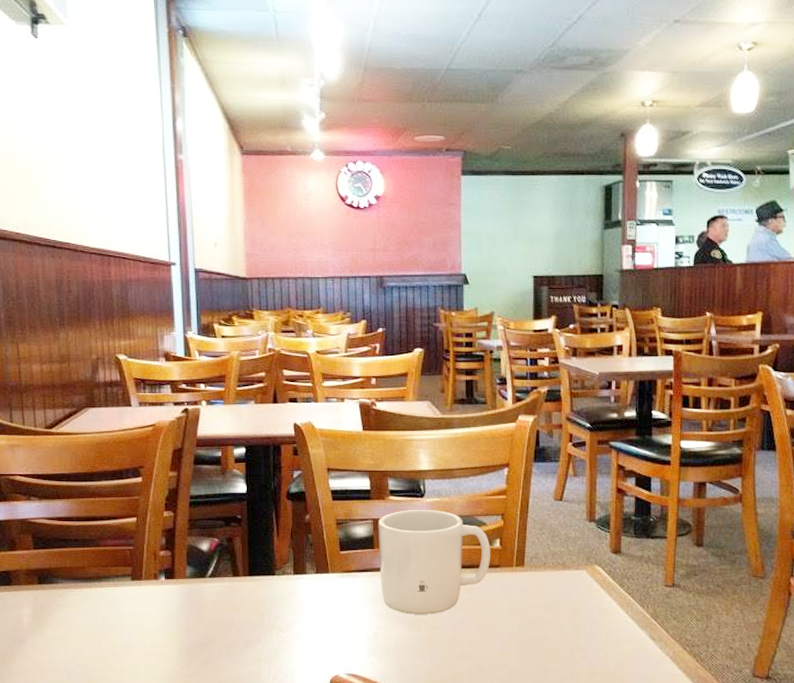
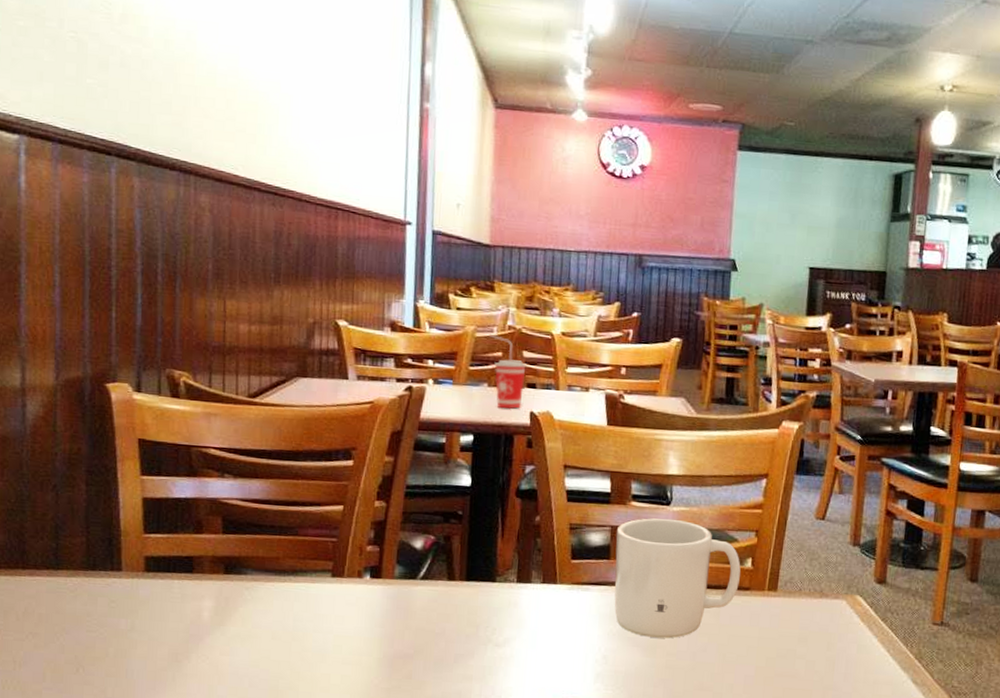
beverage cup: none [252,356,287,423] -> present [488,333,527,409]

